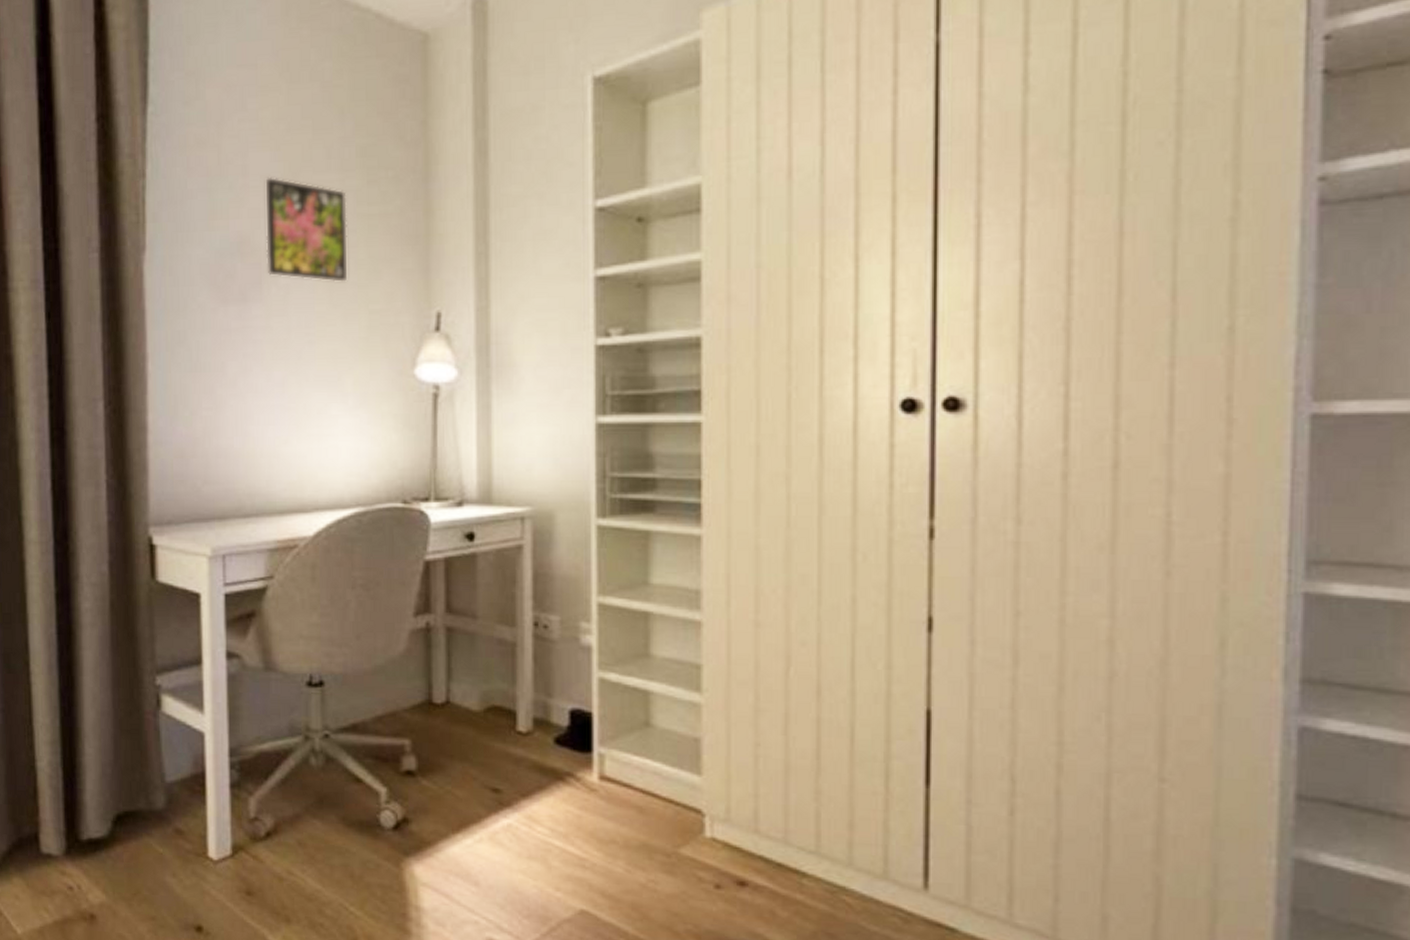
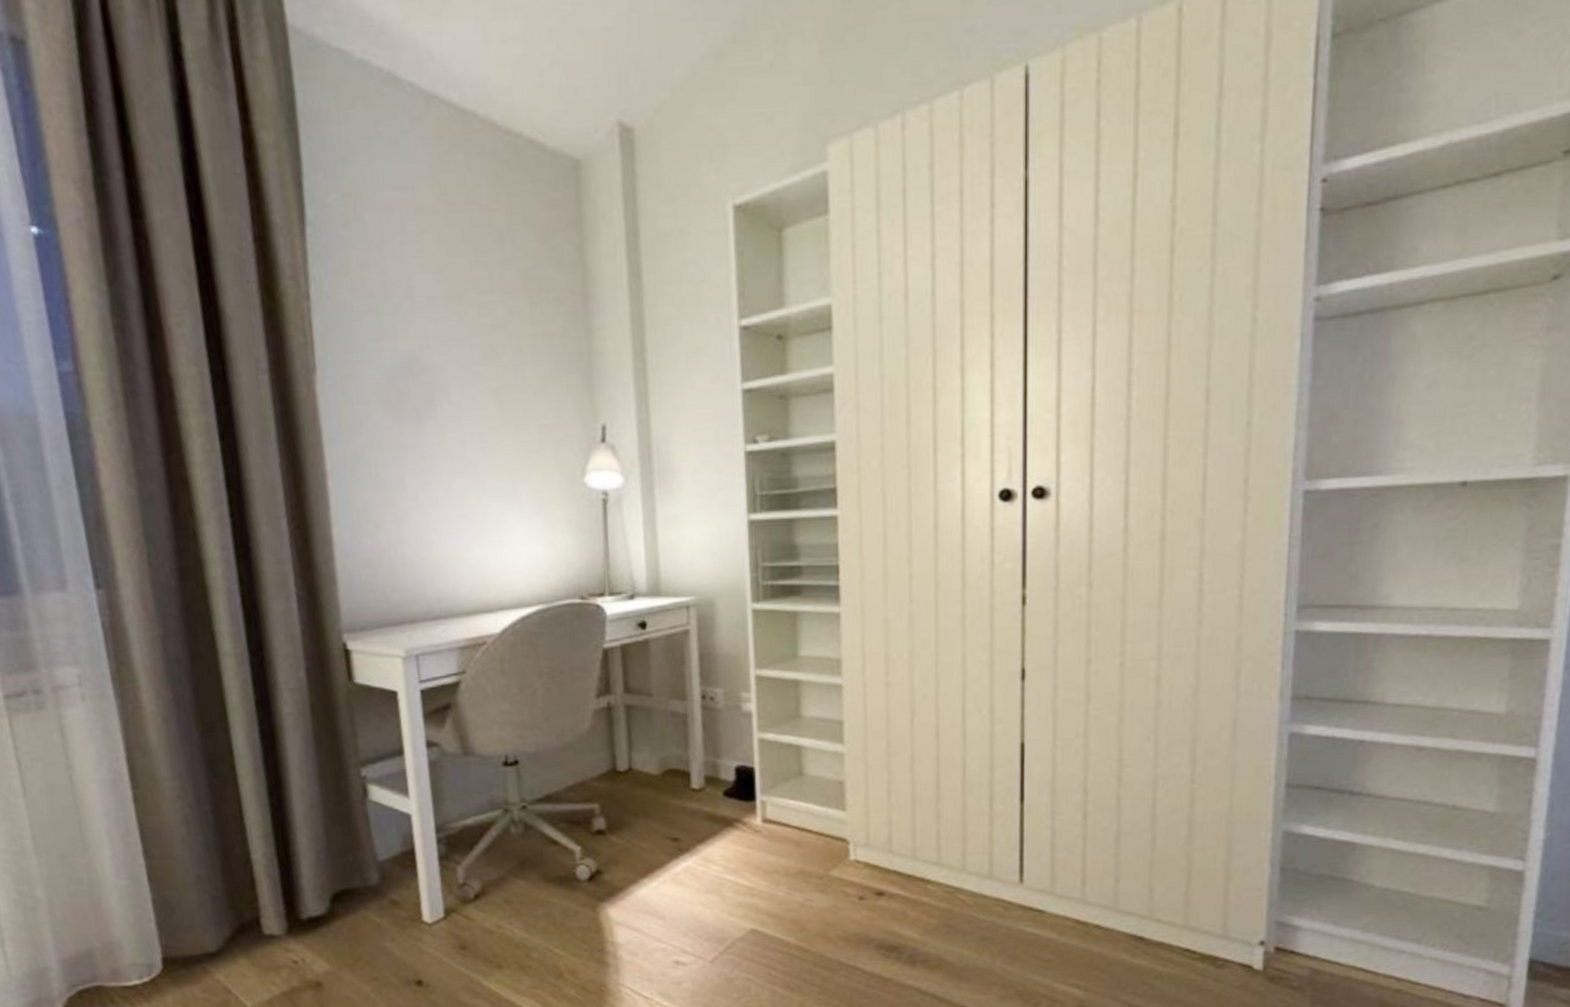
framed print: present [265,176,347,282] -> none [431,298,516,399]

